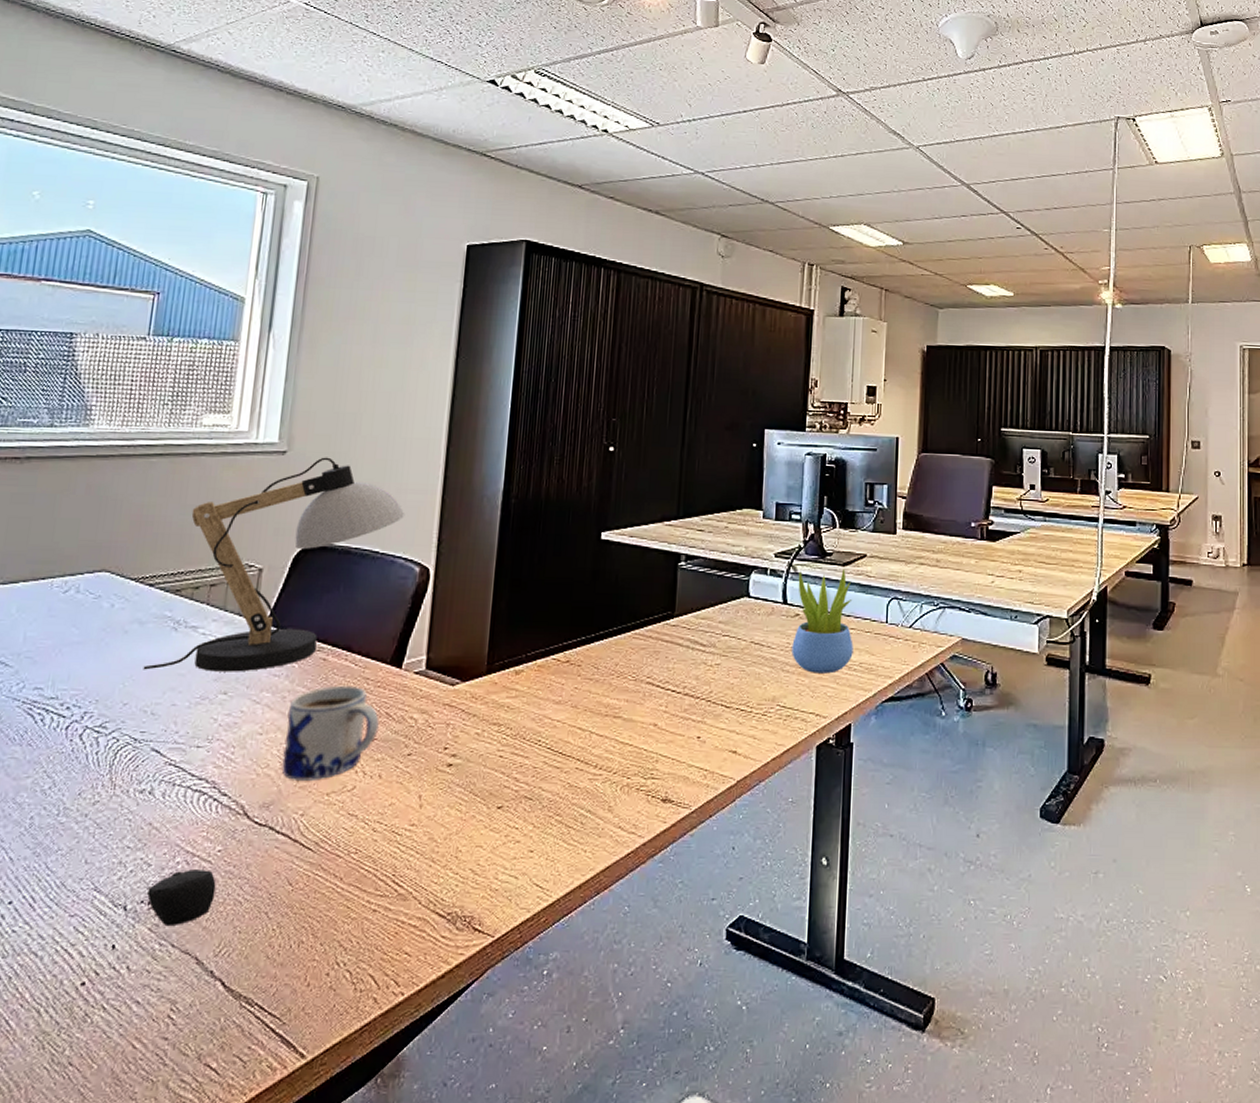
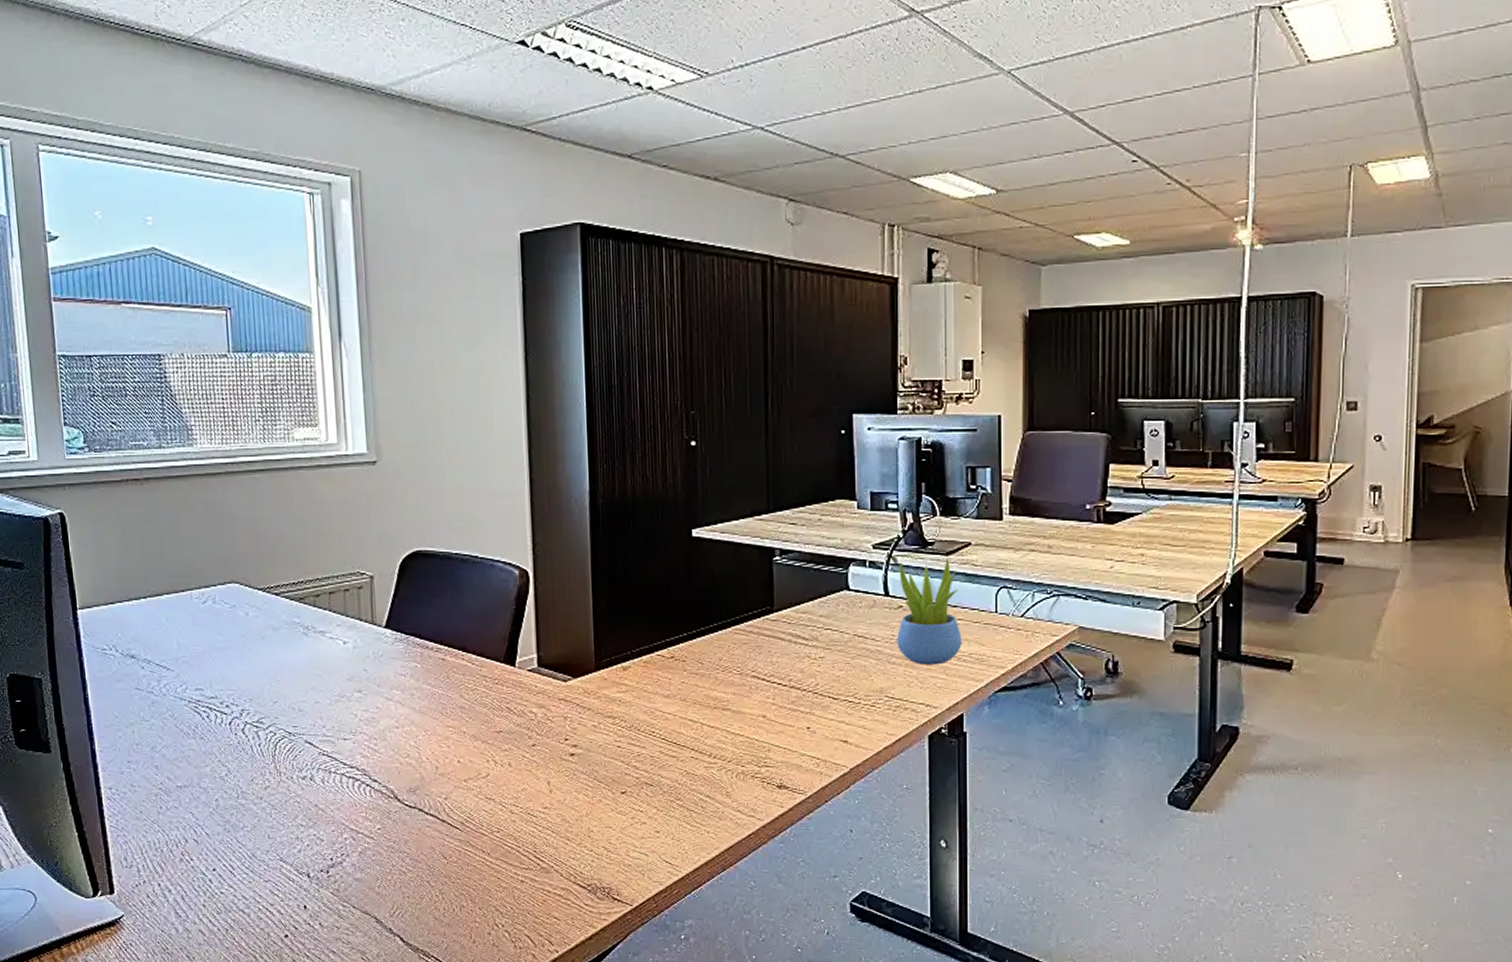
desk lamp: present [143,457,405,672] -> none [284,465,498,672]
computer mouse: present [147,870,216,927] -> none [325,844,382,892]
mug: present [282,685,379,780] -> none [418,683,502,768]

